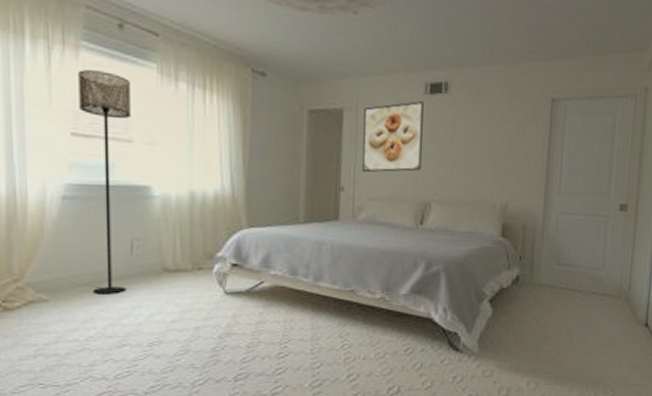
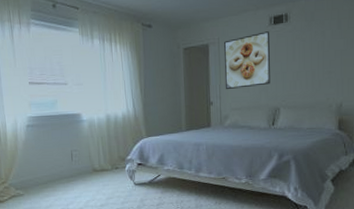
floor lamp: present [78,70,130,293] -> none [30,38,70,188]

